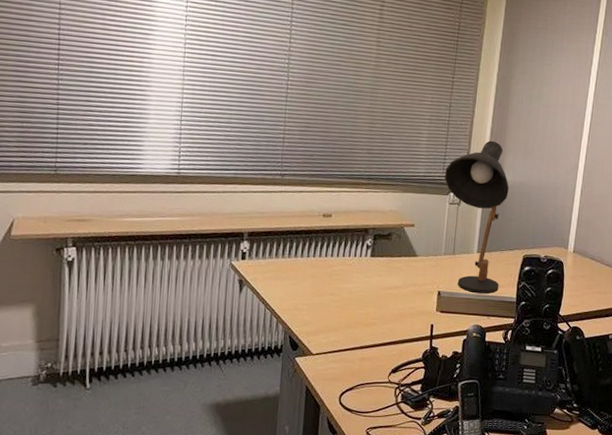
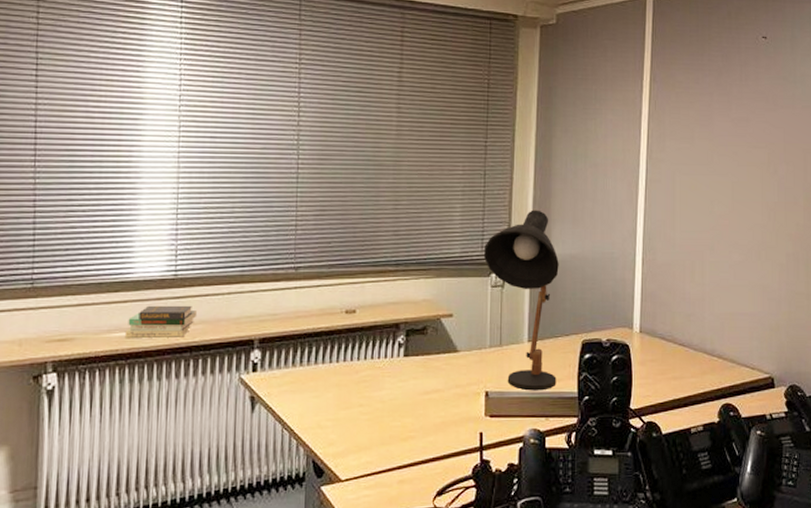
books: none [134,197,197,226] -> present [124,305,198,338]

